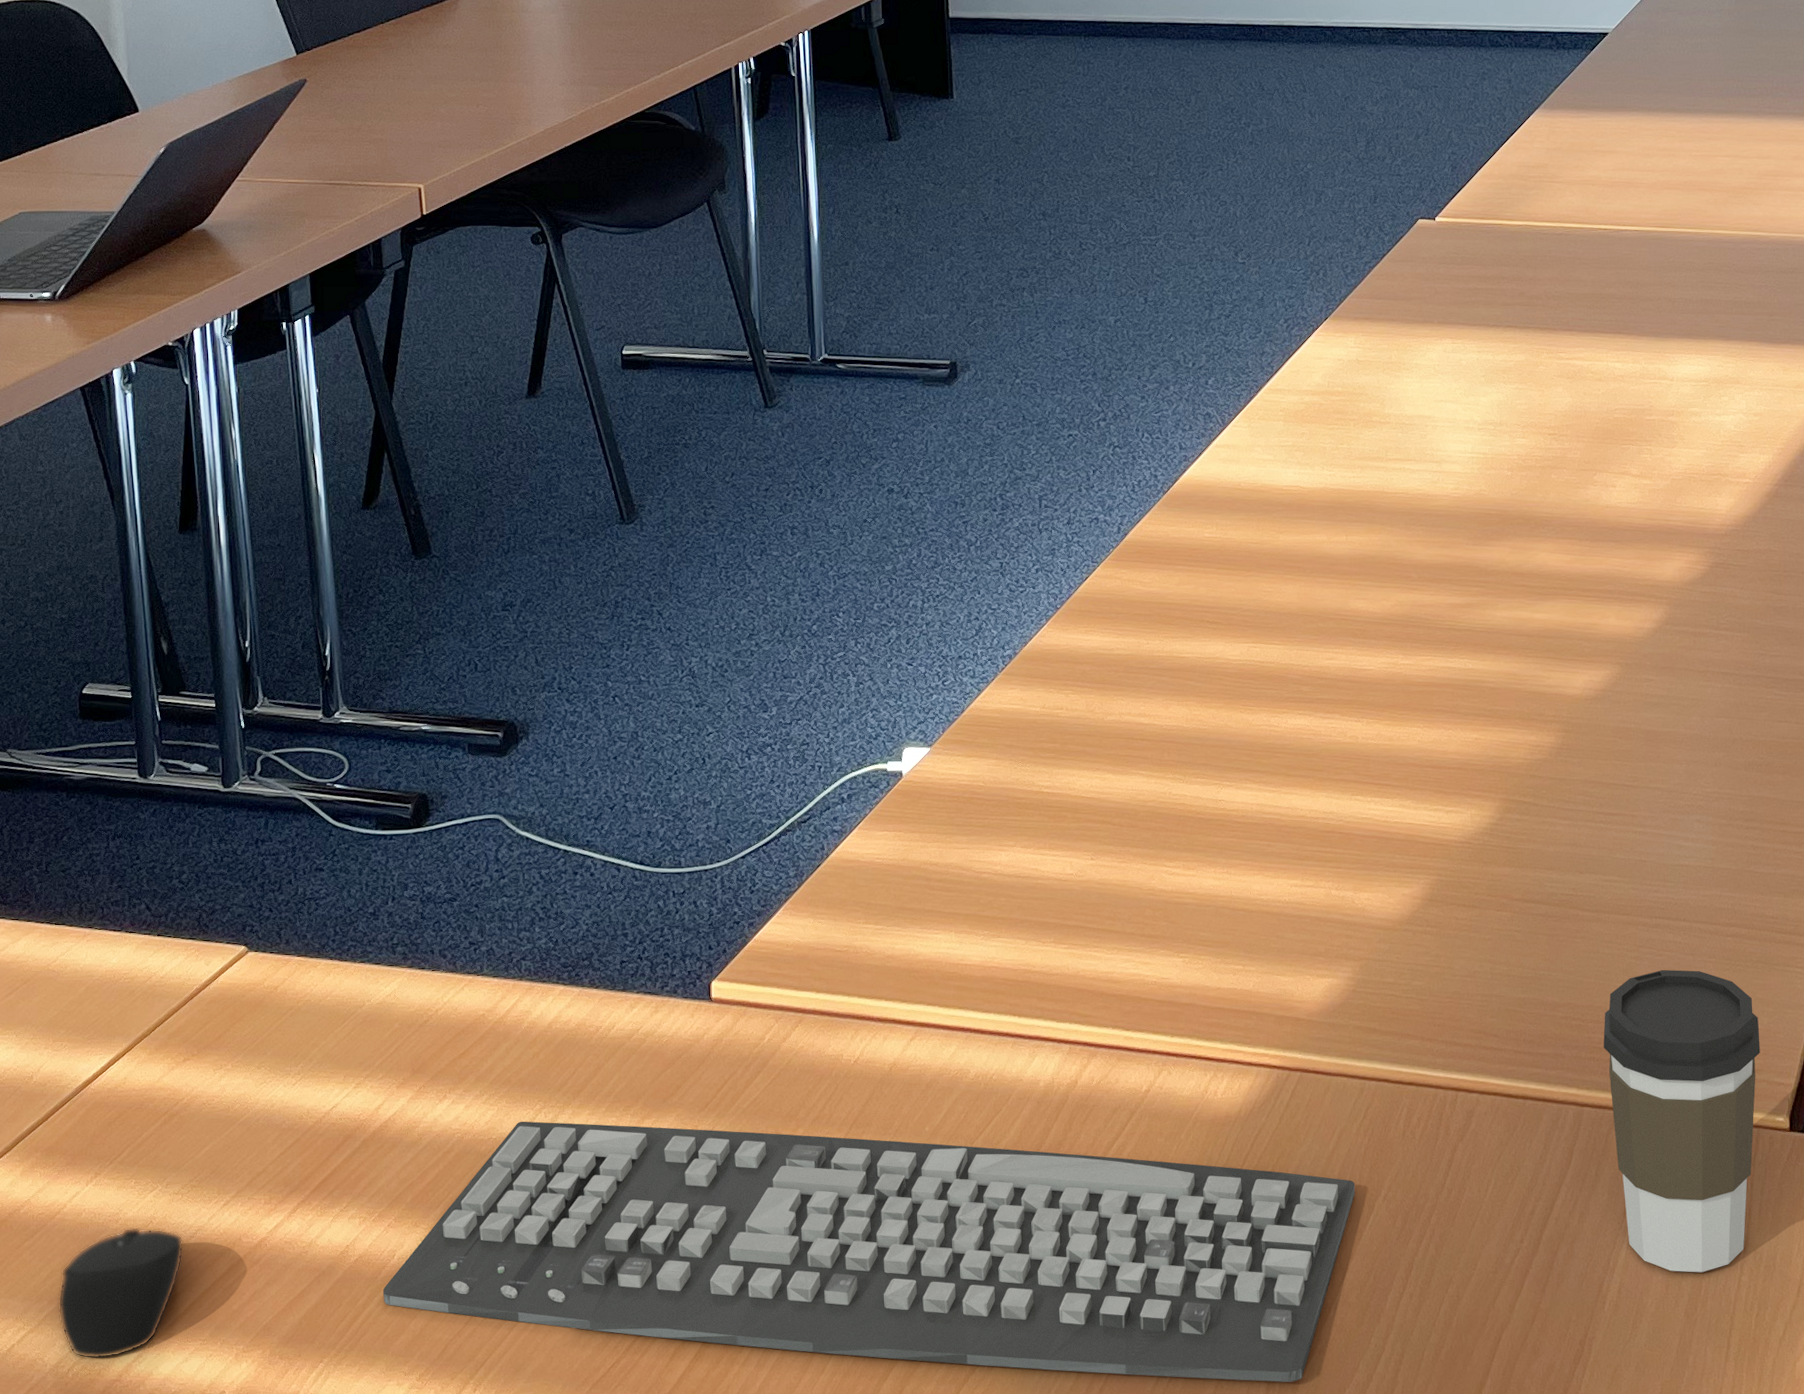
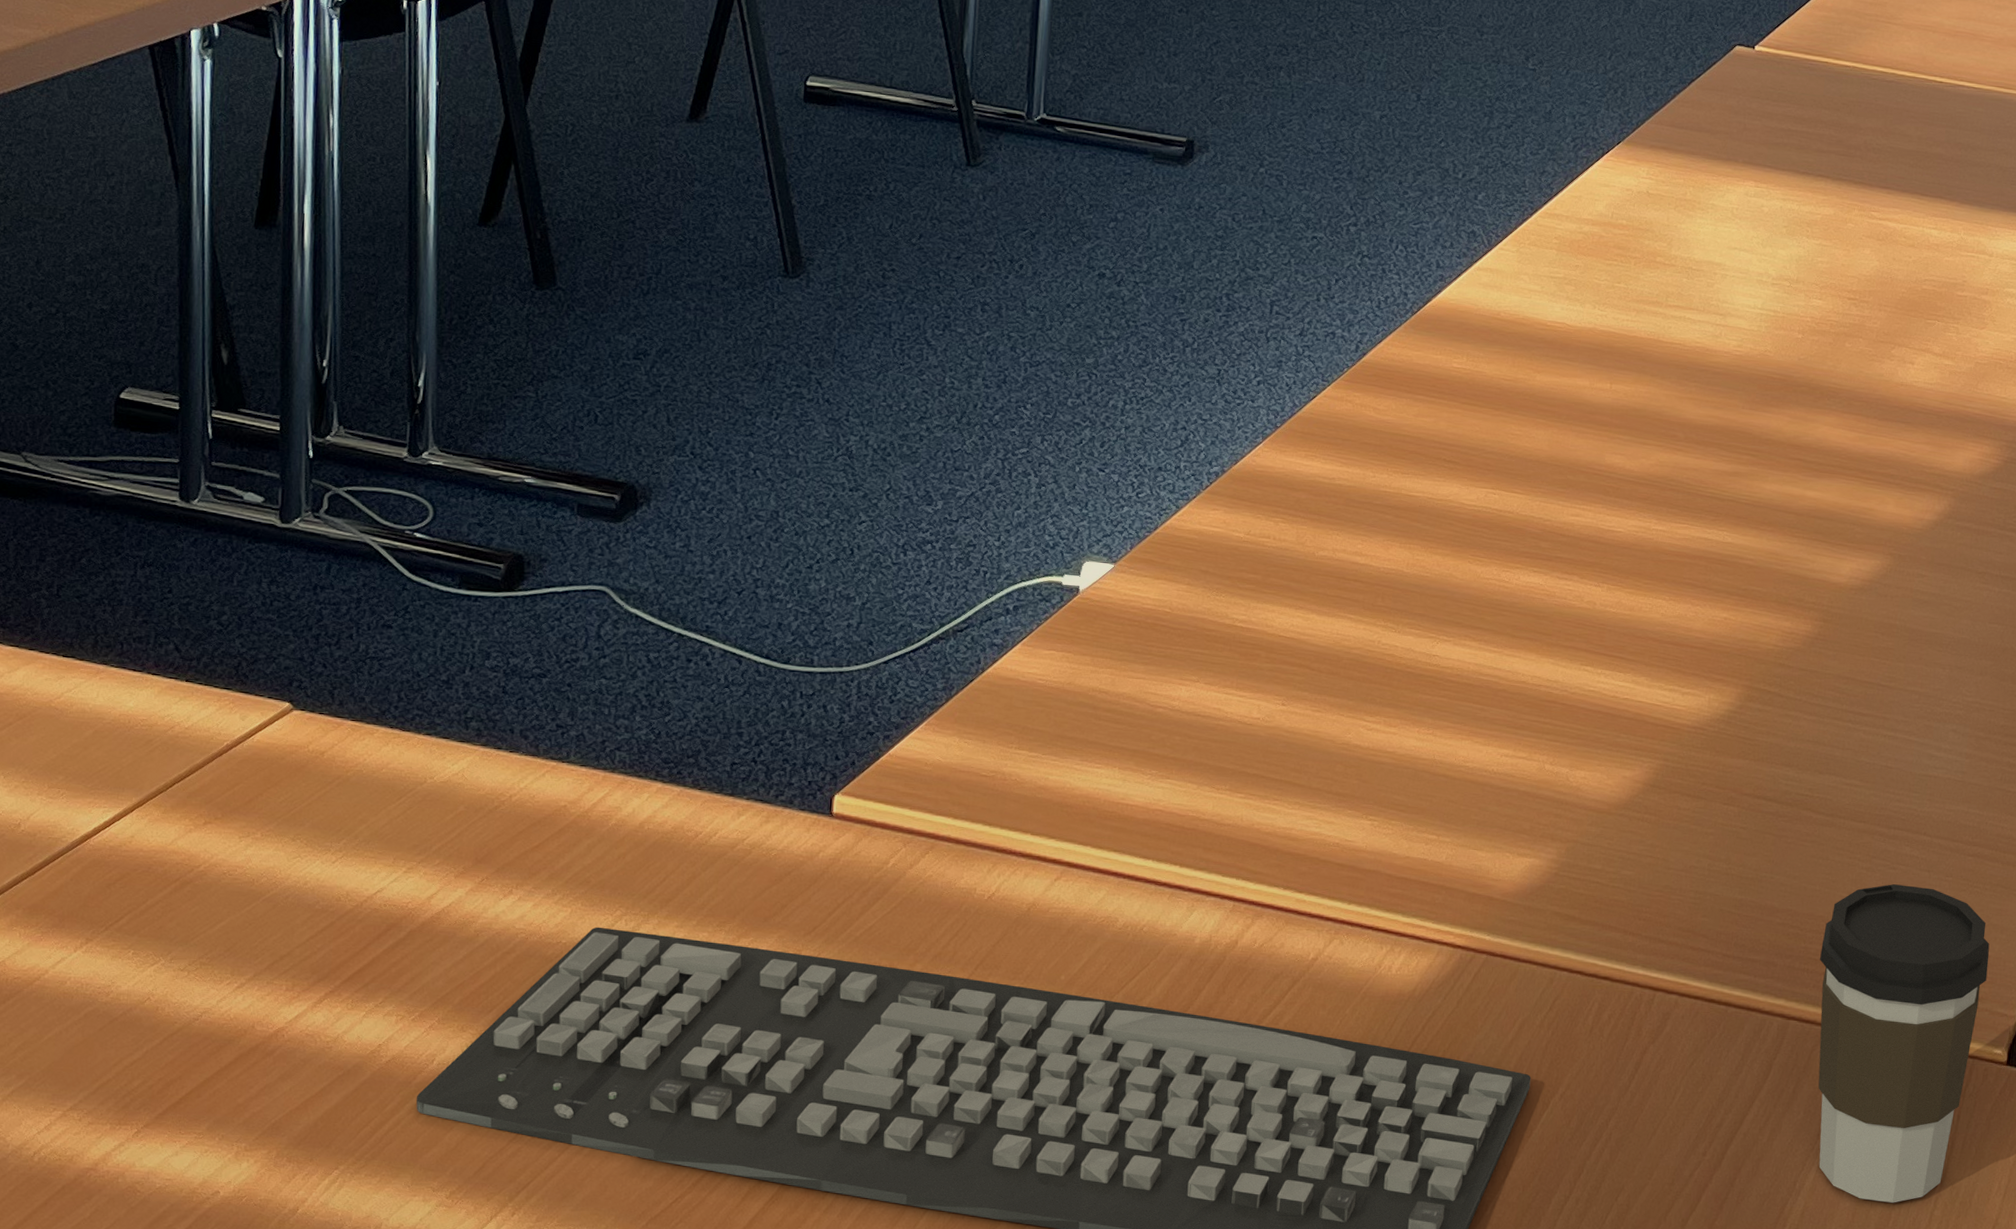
computer mouse: present [58,1226,184,1360] -> none [28,1002,186,1145]

